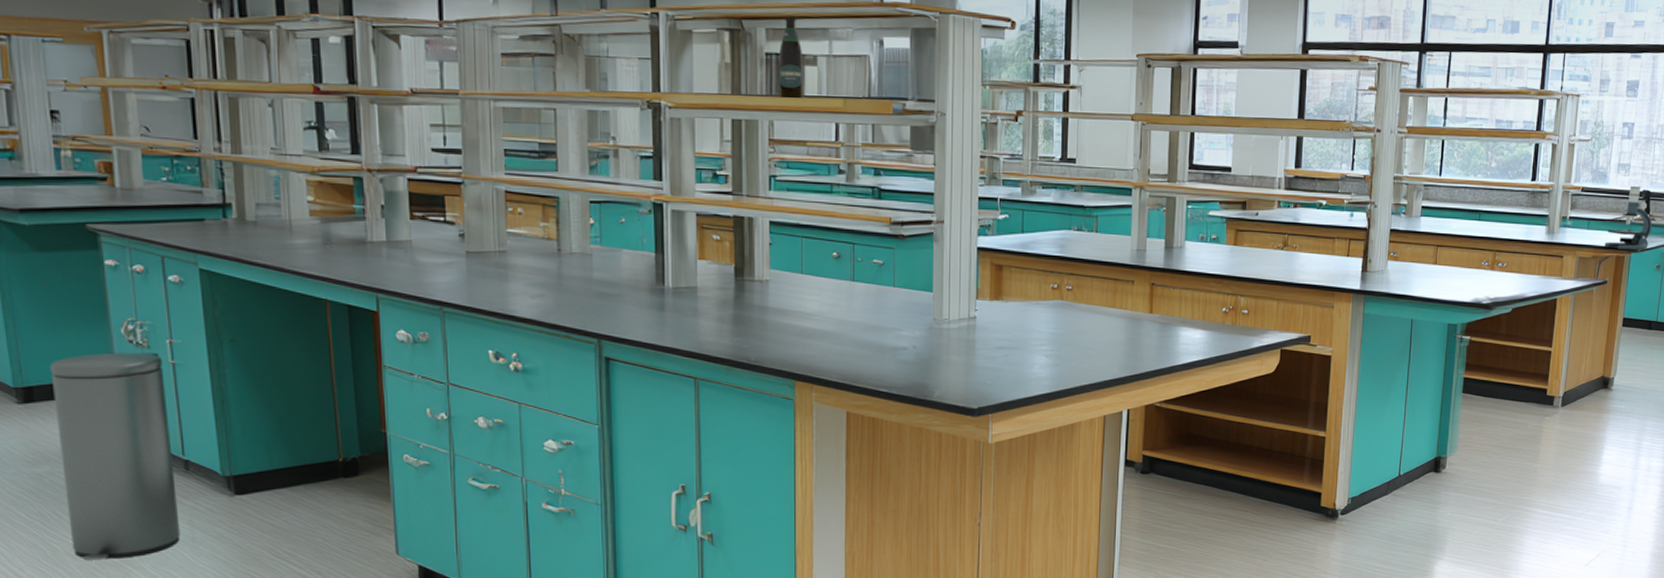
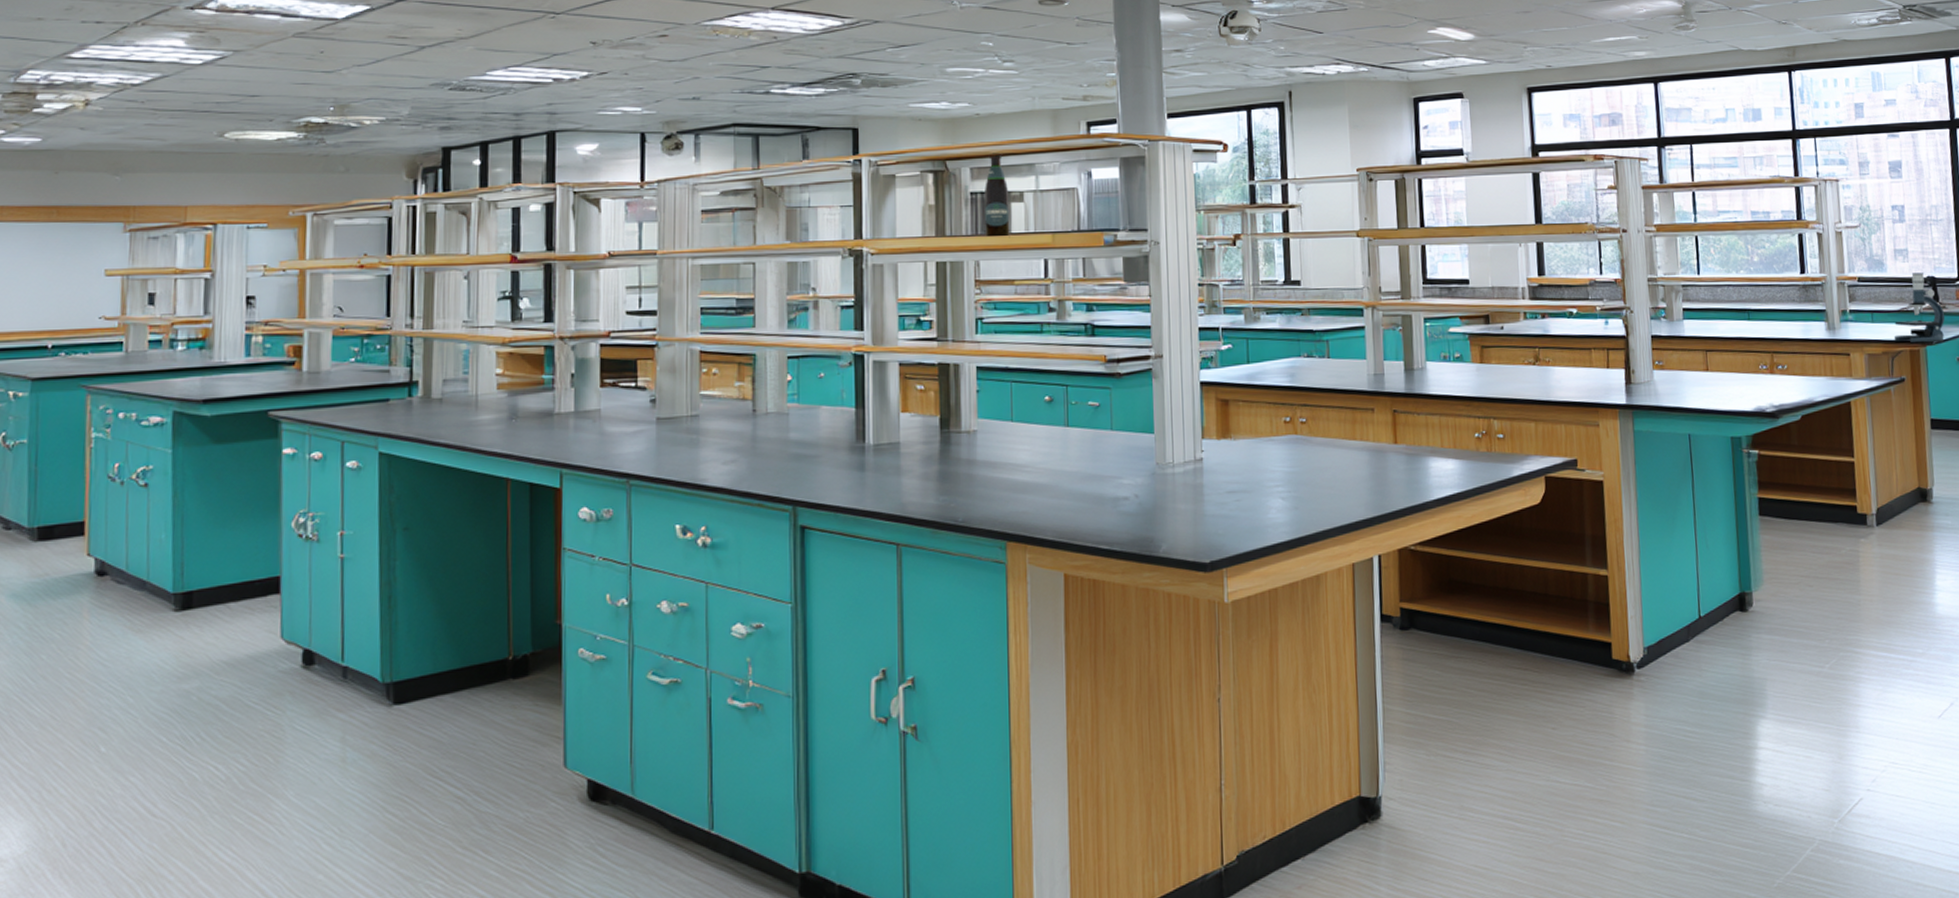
pedal bin: present [50,352,181,561] -> none [212,546,332,791]

